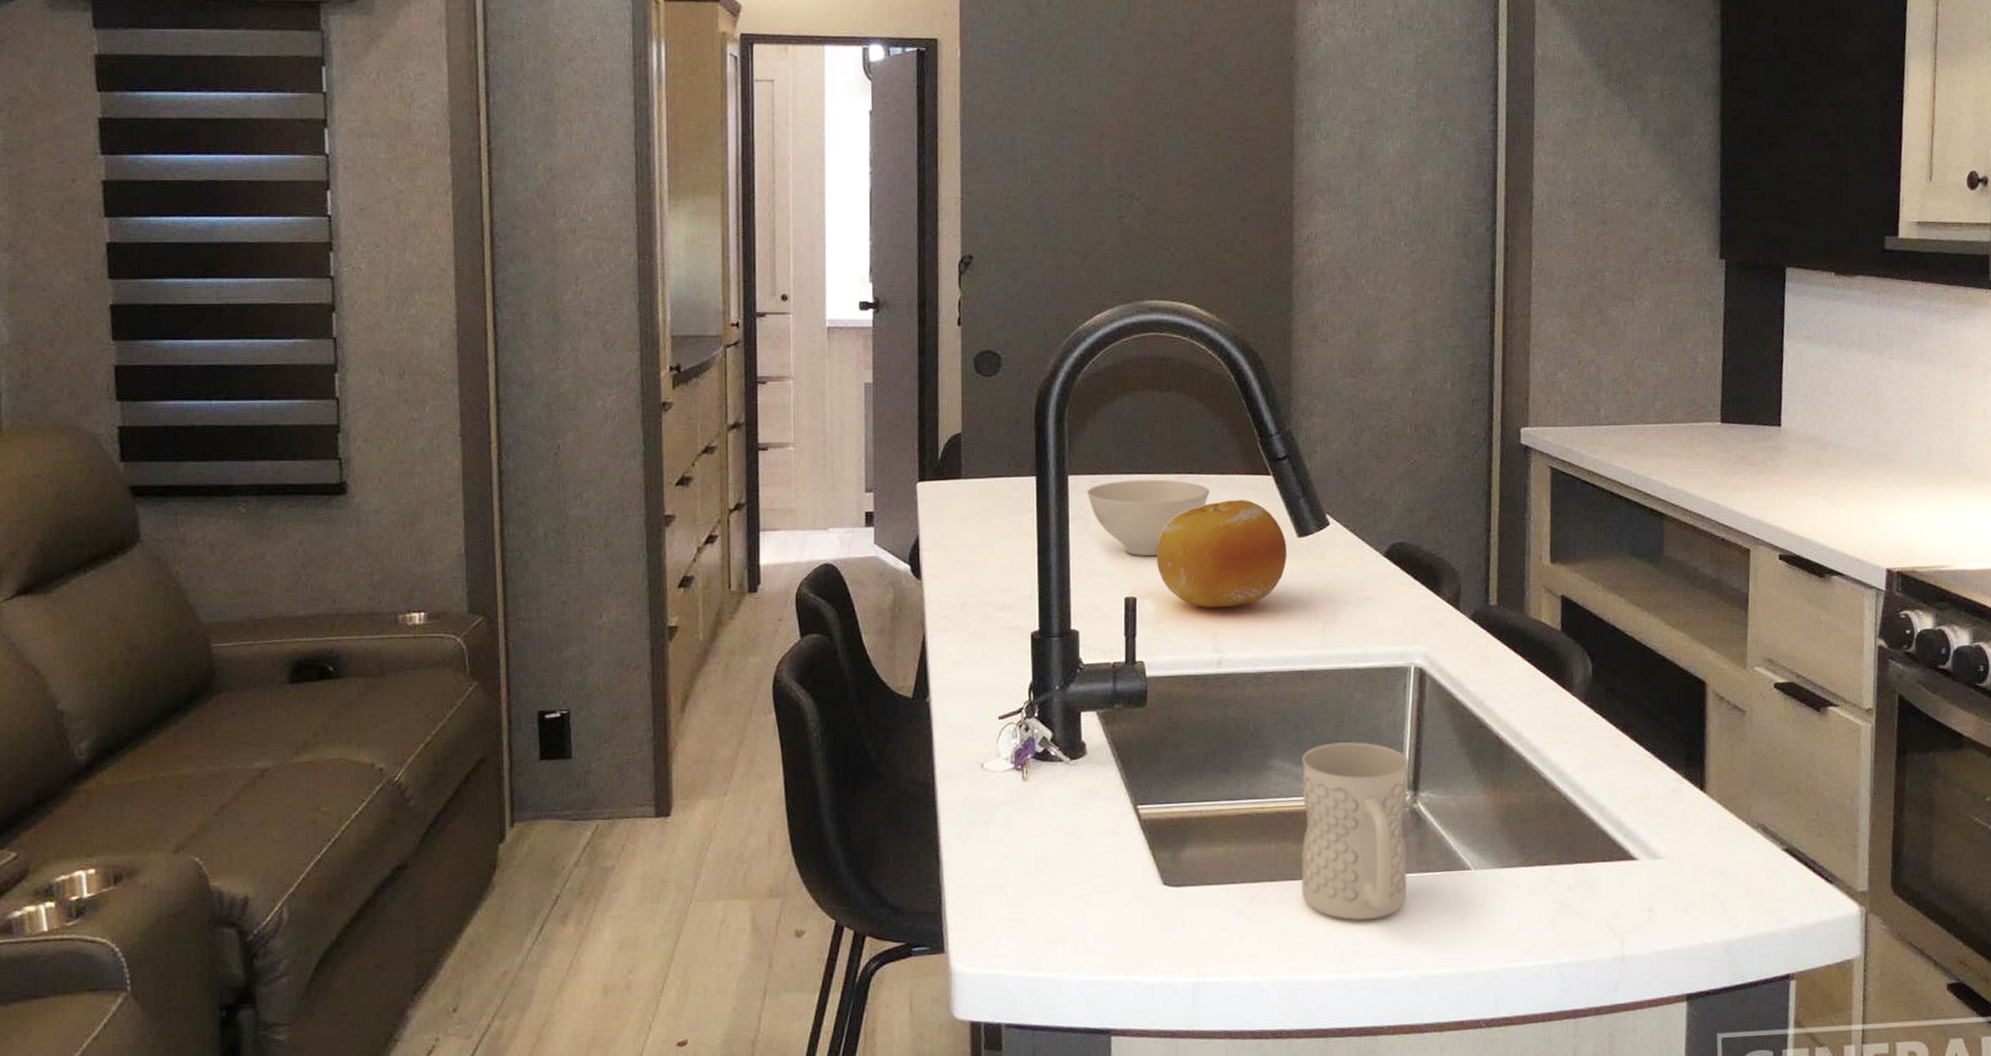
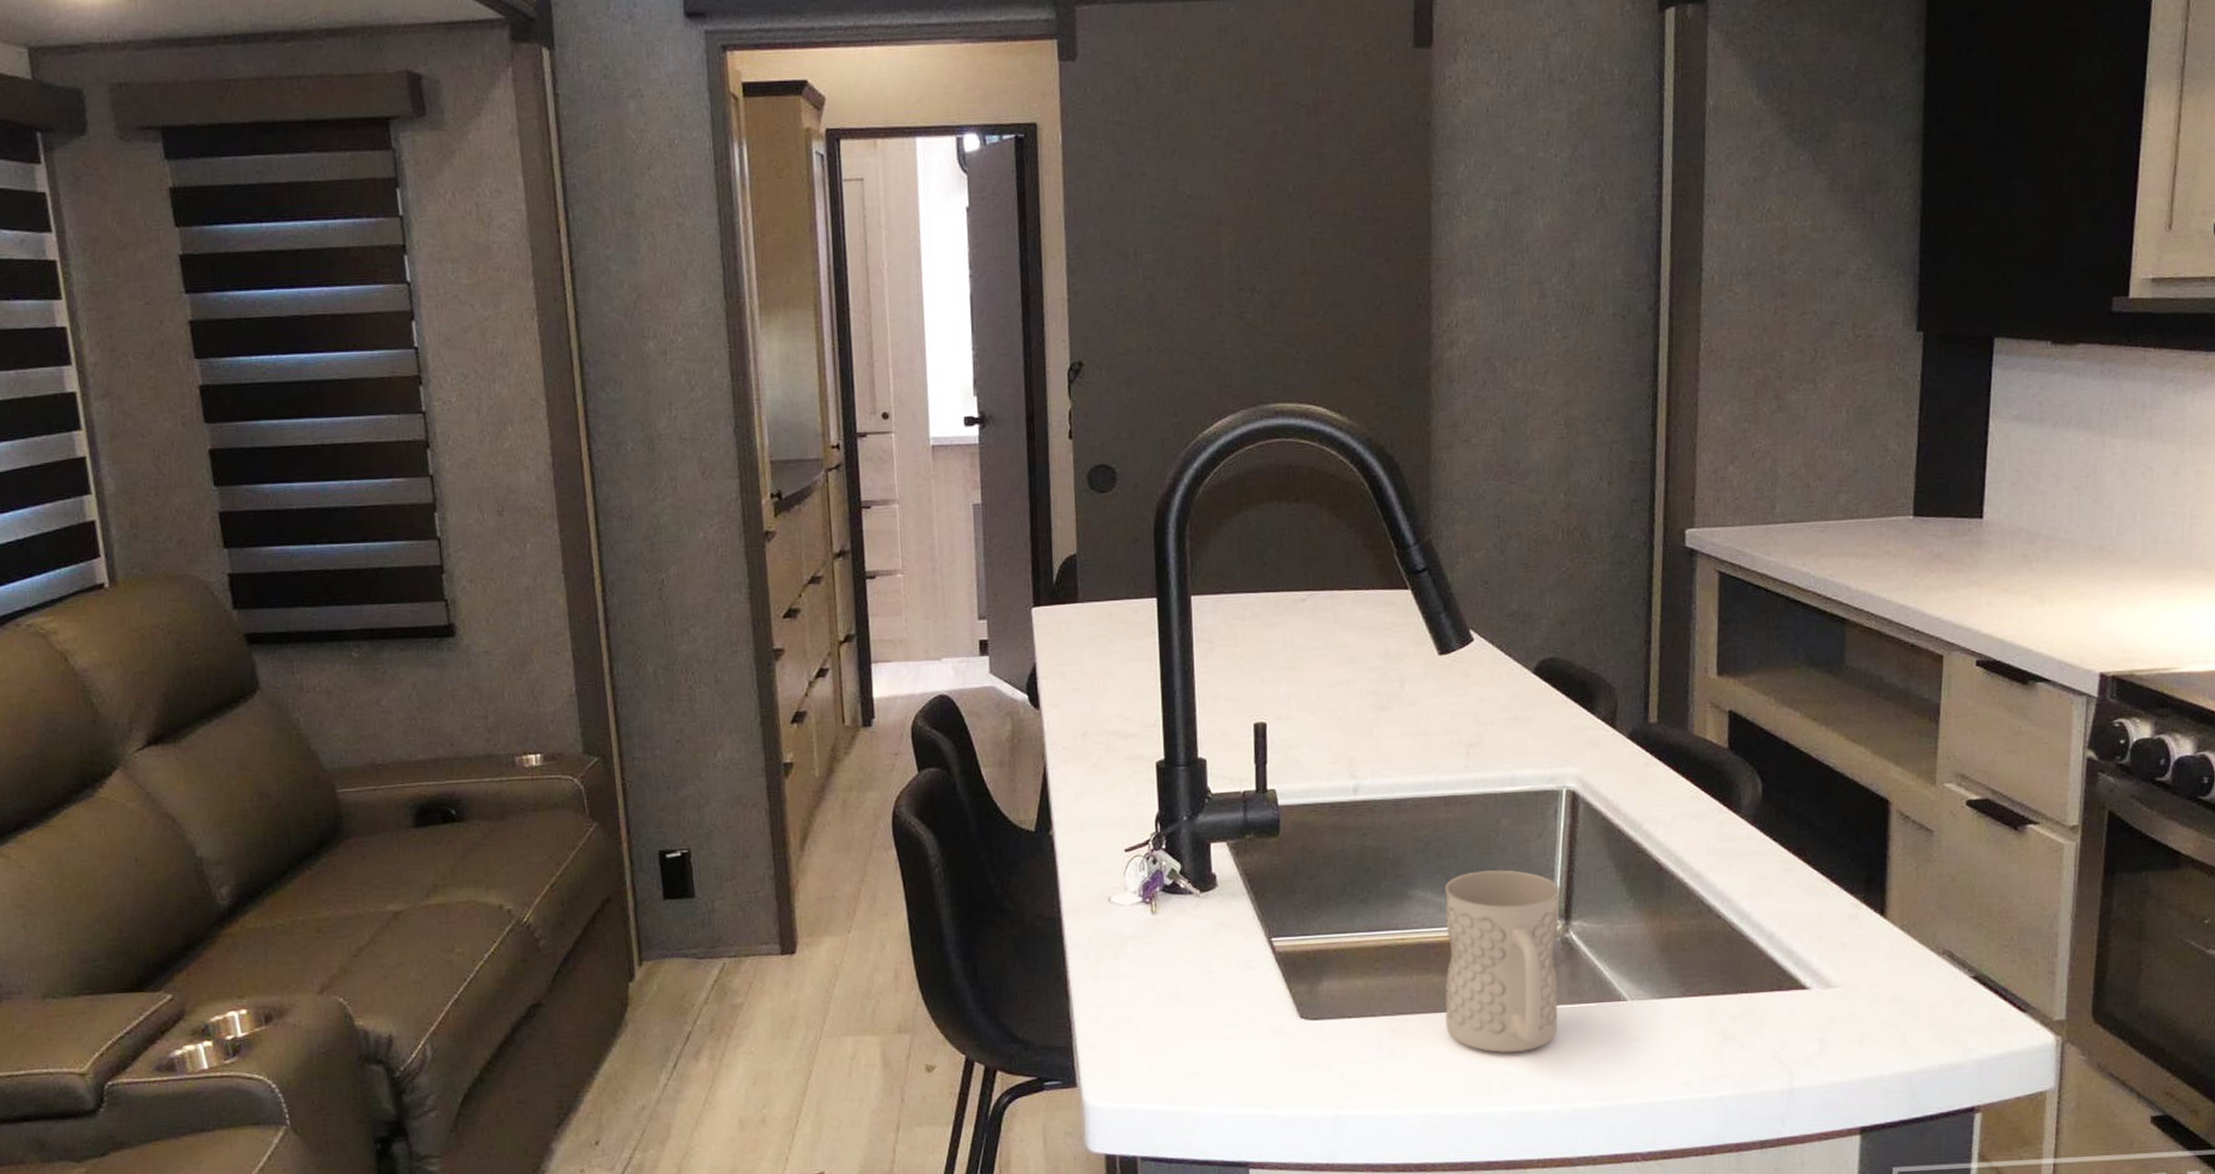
bowl: present [1087,479,1210,557] -> none [1212,597,1343,680]
fruit: present [1156,500,1287,608] -> none [1286,616,1427,733]

